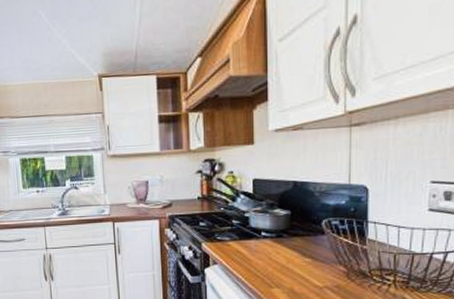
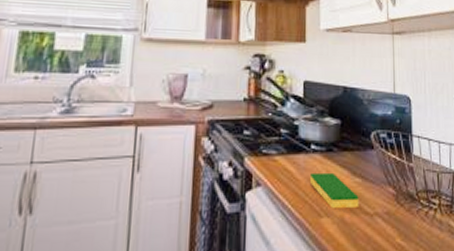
dish sponge: none [260,254,308,281] -> present [309,172,359,208]

